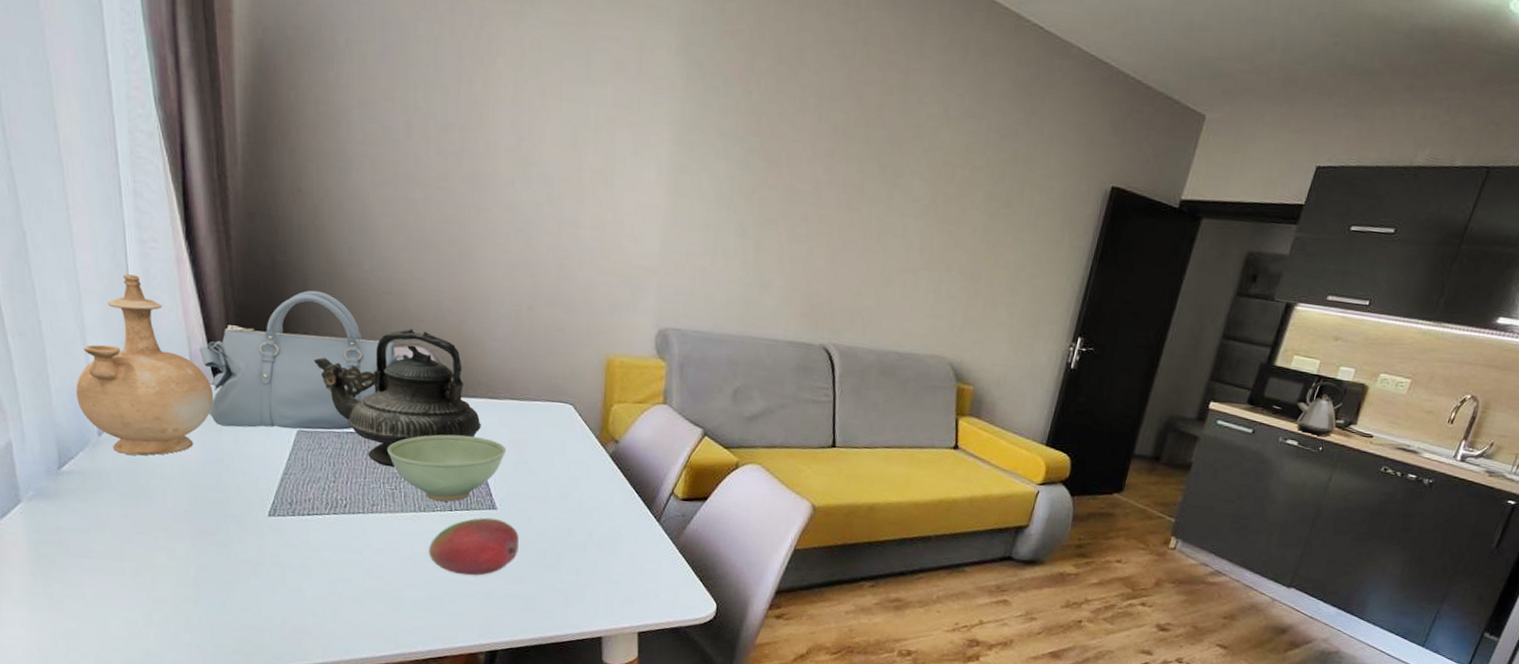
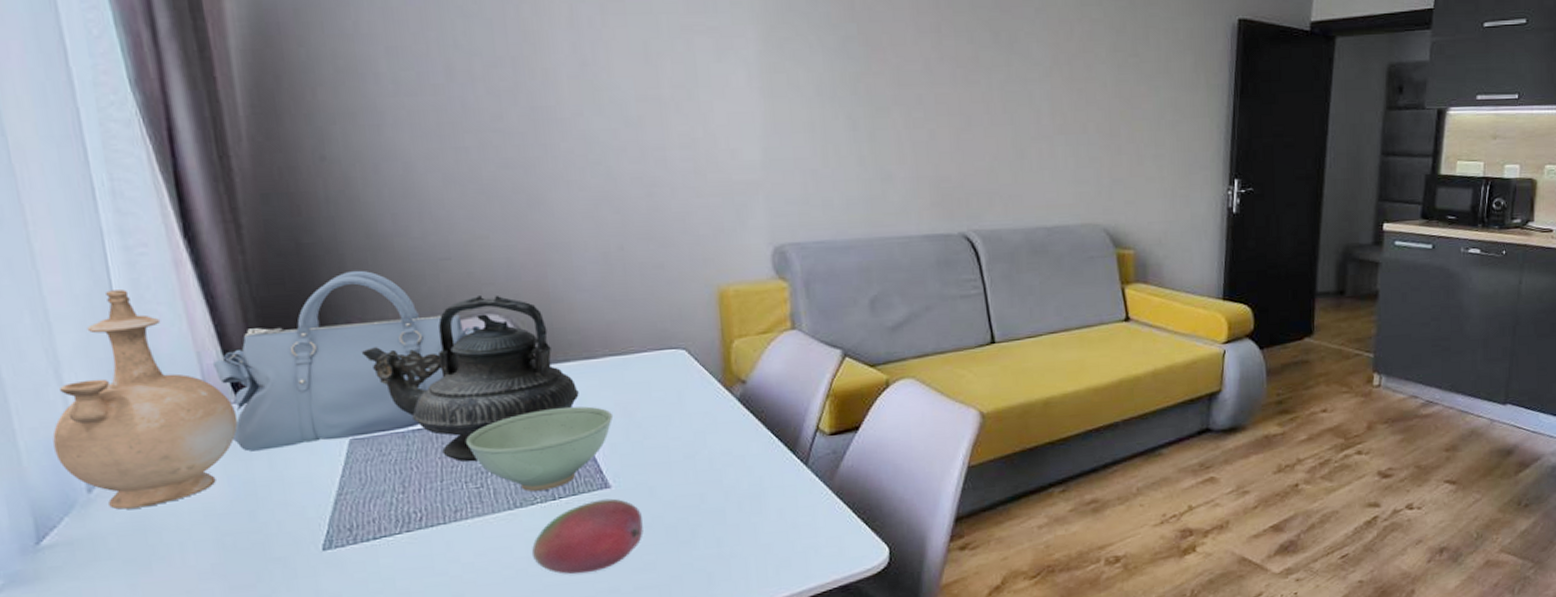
kettle: present [1296,381,1346,437] -> none [1470,183,1518,240]

